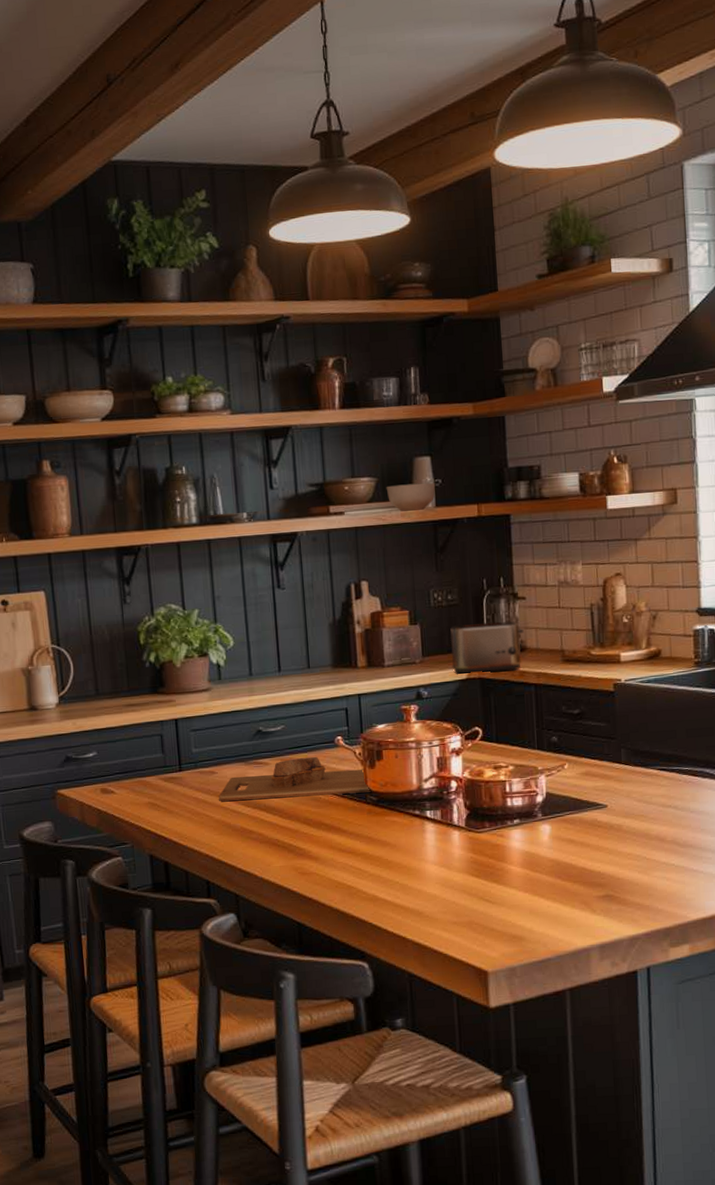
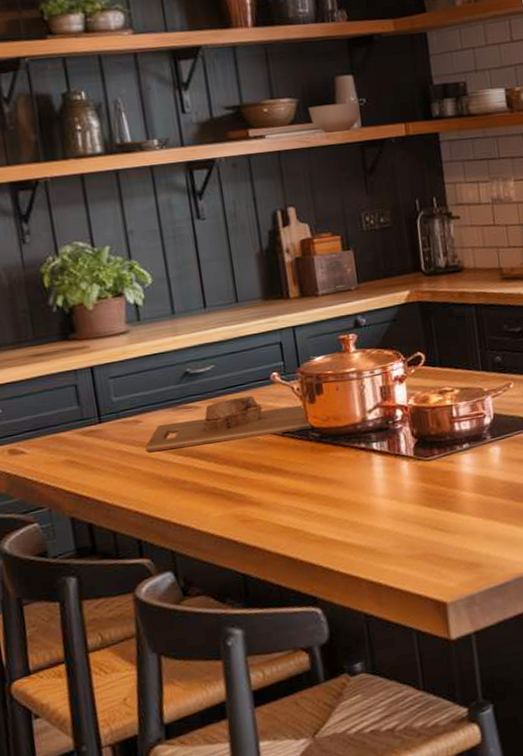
toaster: present [450,621,524,675] -> none [385,241,461,299]

